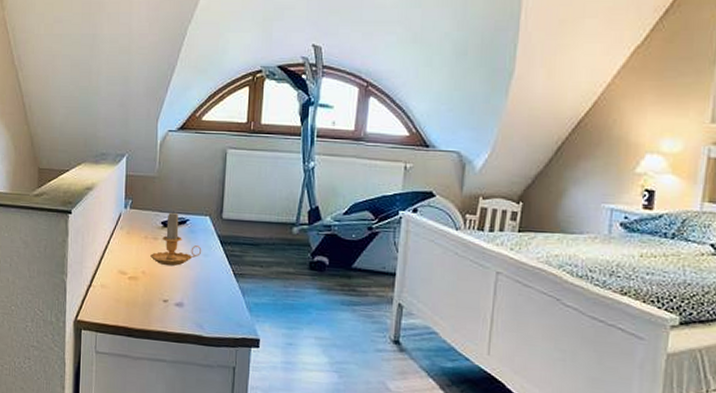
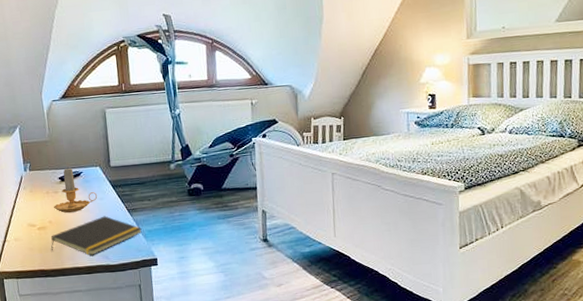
notepad: none [139,276,248,321] -> present [51,216,143,256]

